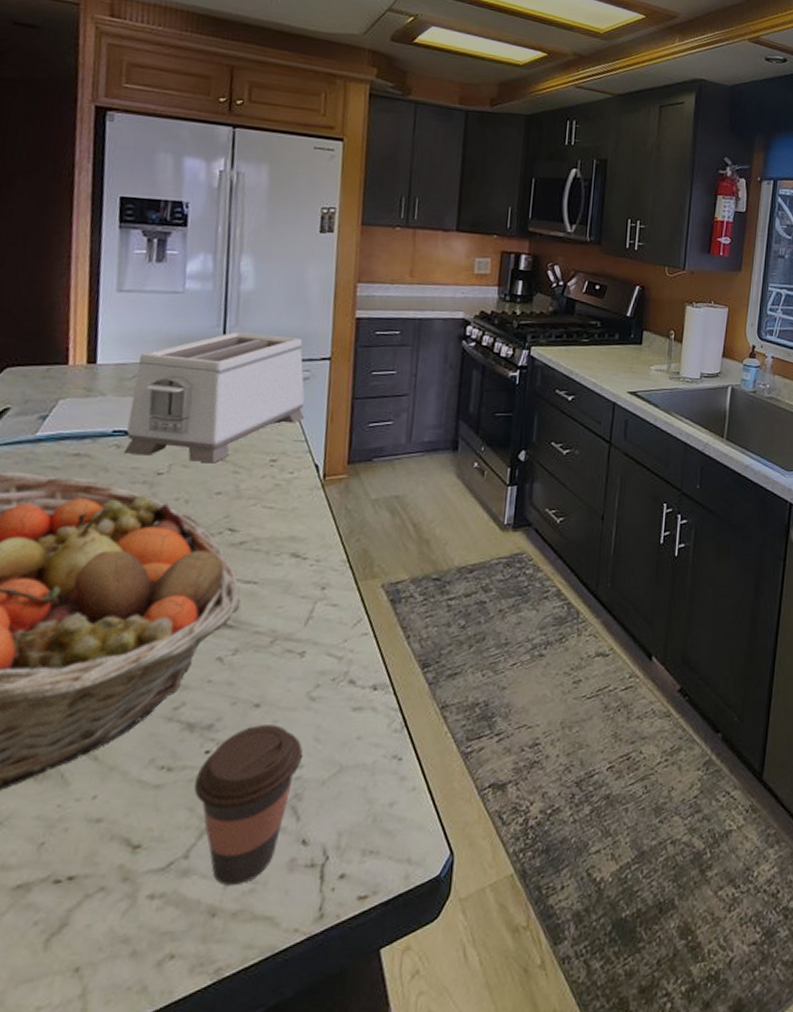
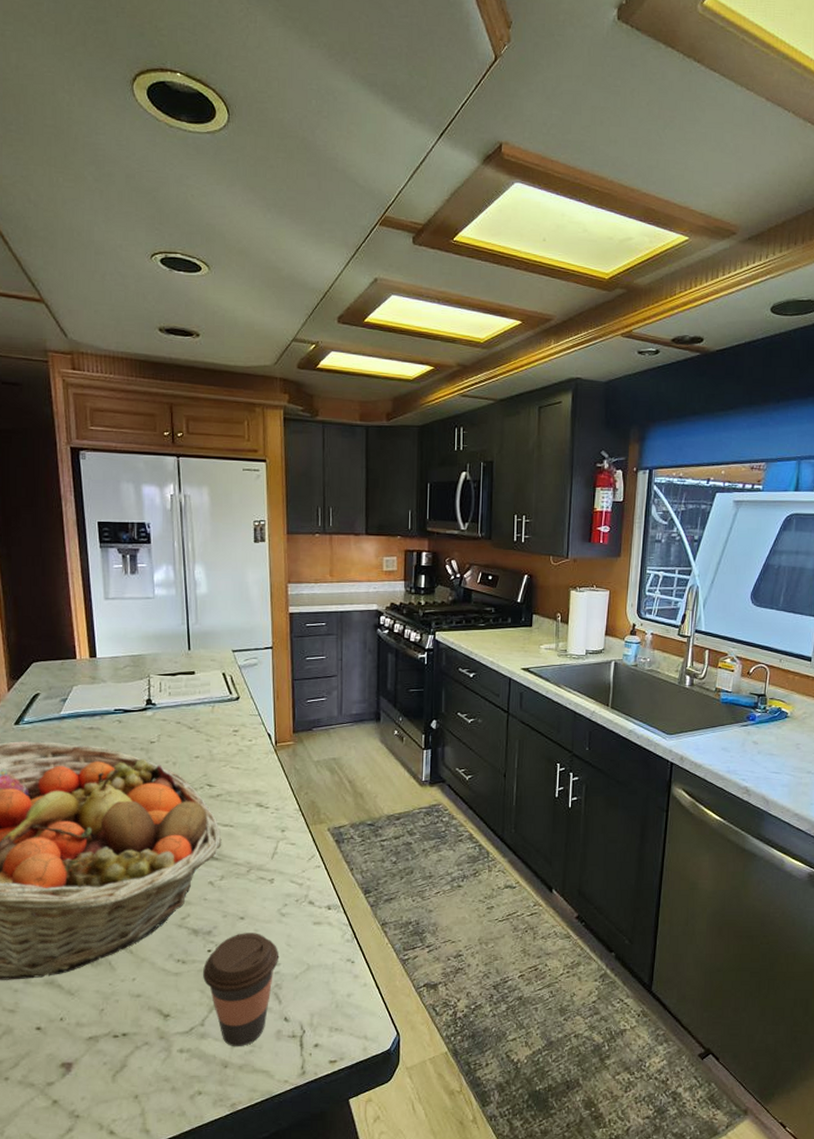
toaster: present [124,331,305,463] -> none [125,628,257,734]

